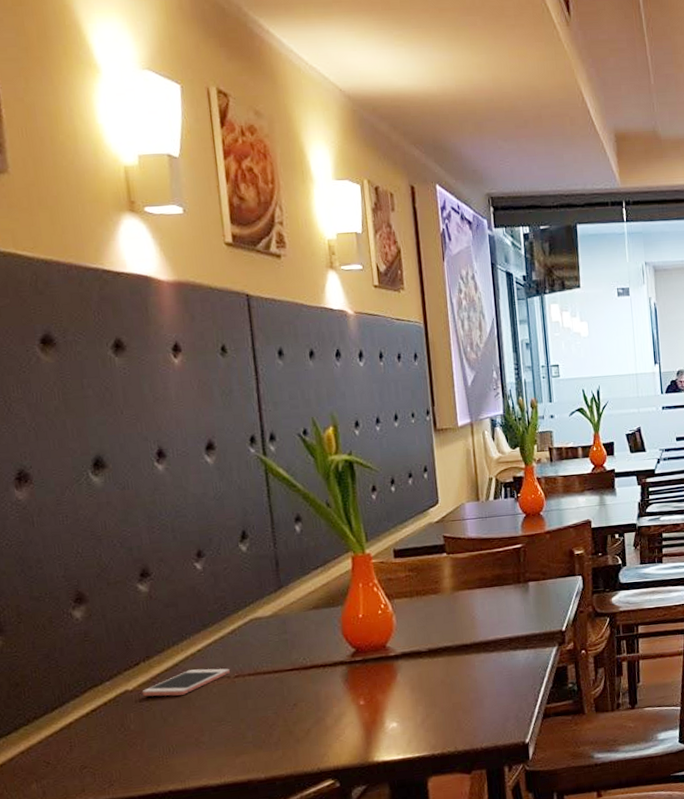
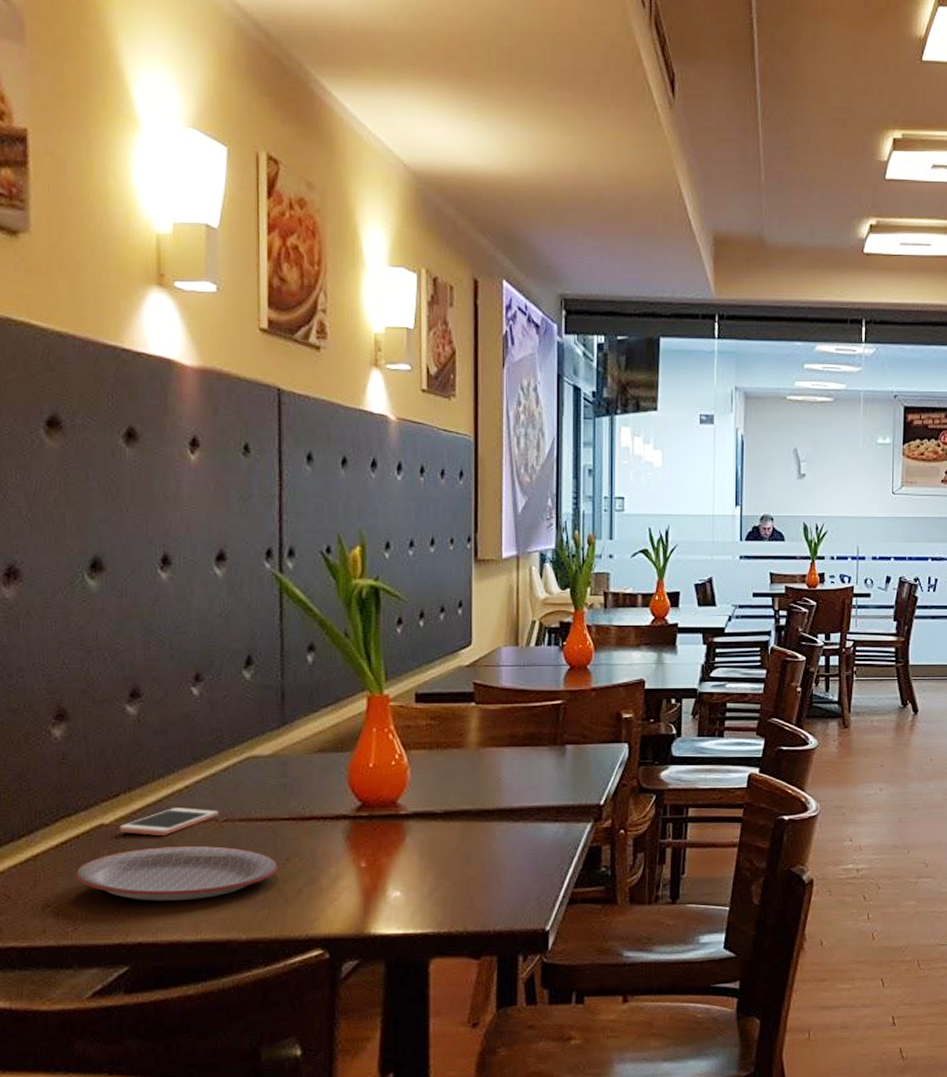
plate: none [107,699,287,754] -> present [76,846,278,901]

